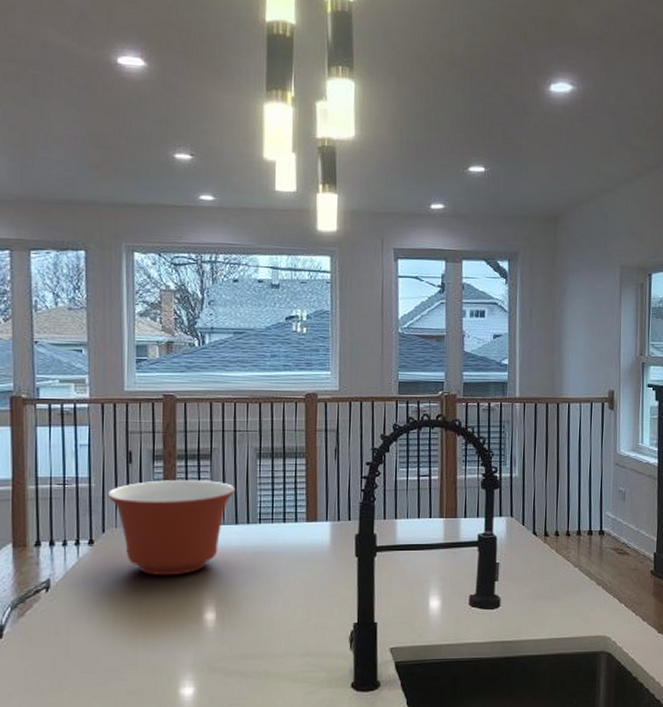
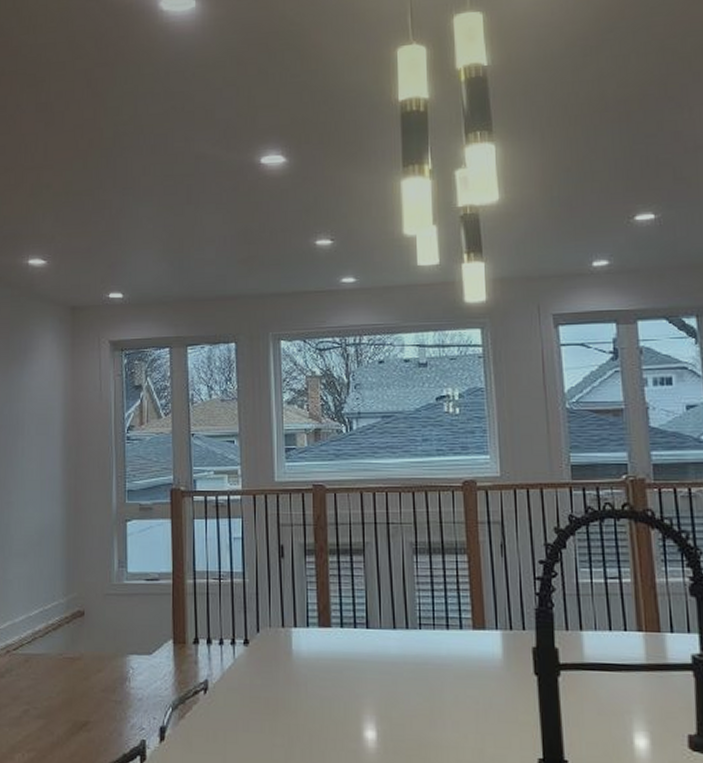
mixing bowl: present [107,480,236,576] -> none [260,577,393,684]

